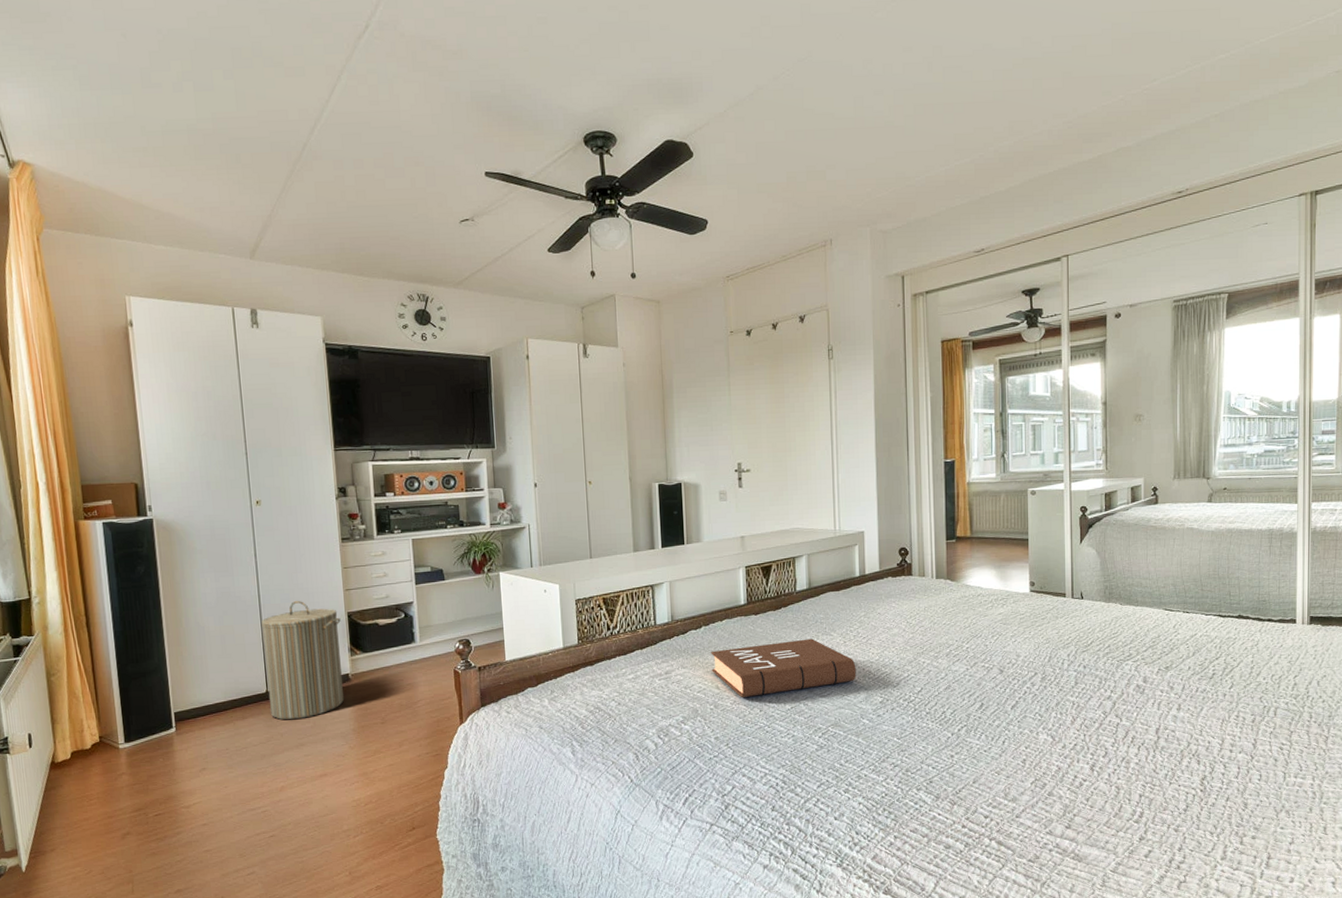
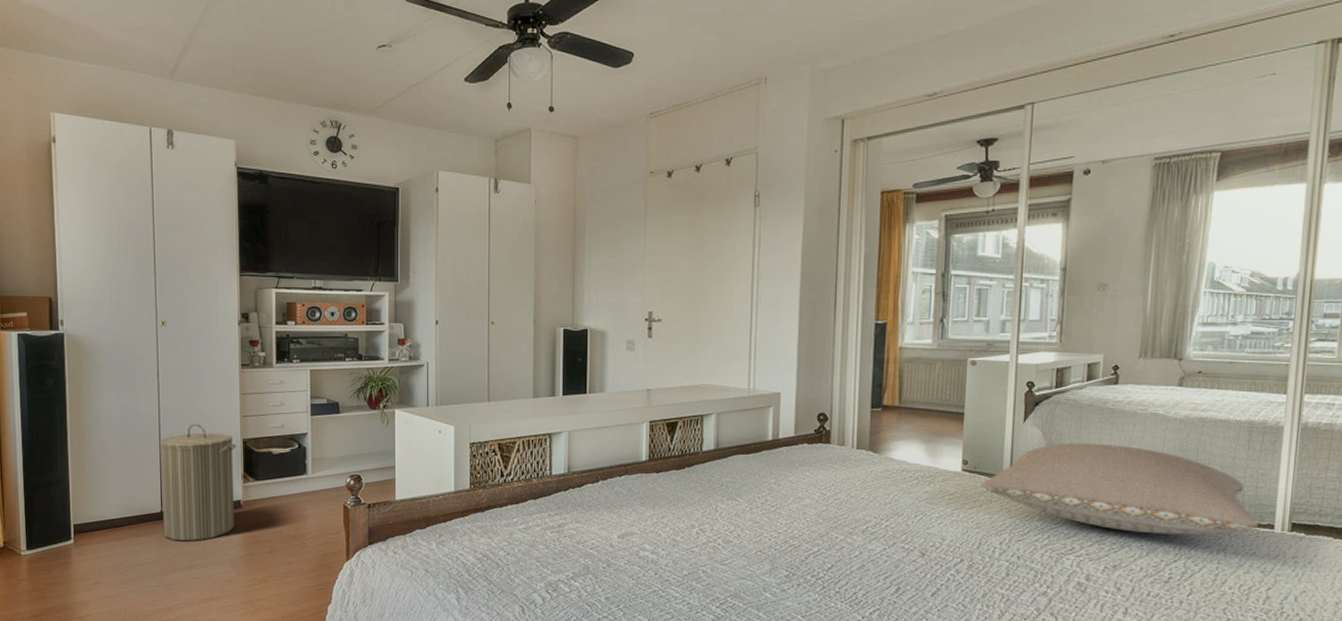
book: present [711,638,856,698] -> none [607,502,762,559]
pillow: none [1047,558,1284,636] -> present [980,442,1259,535]

